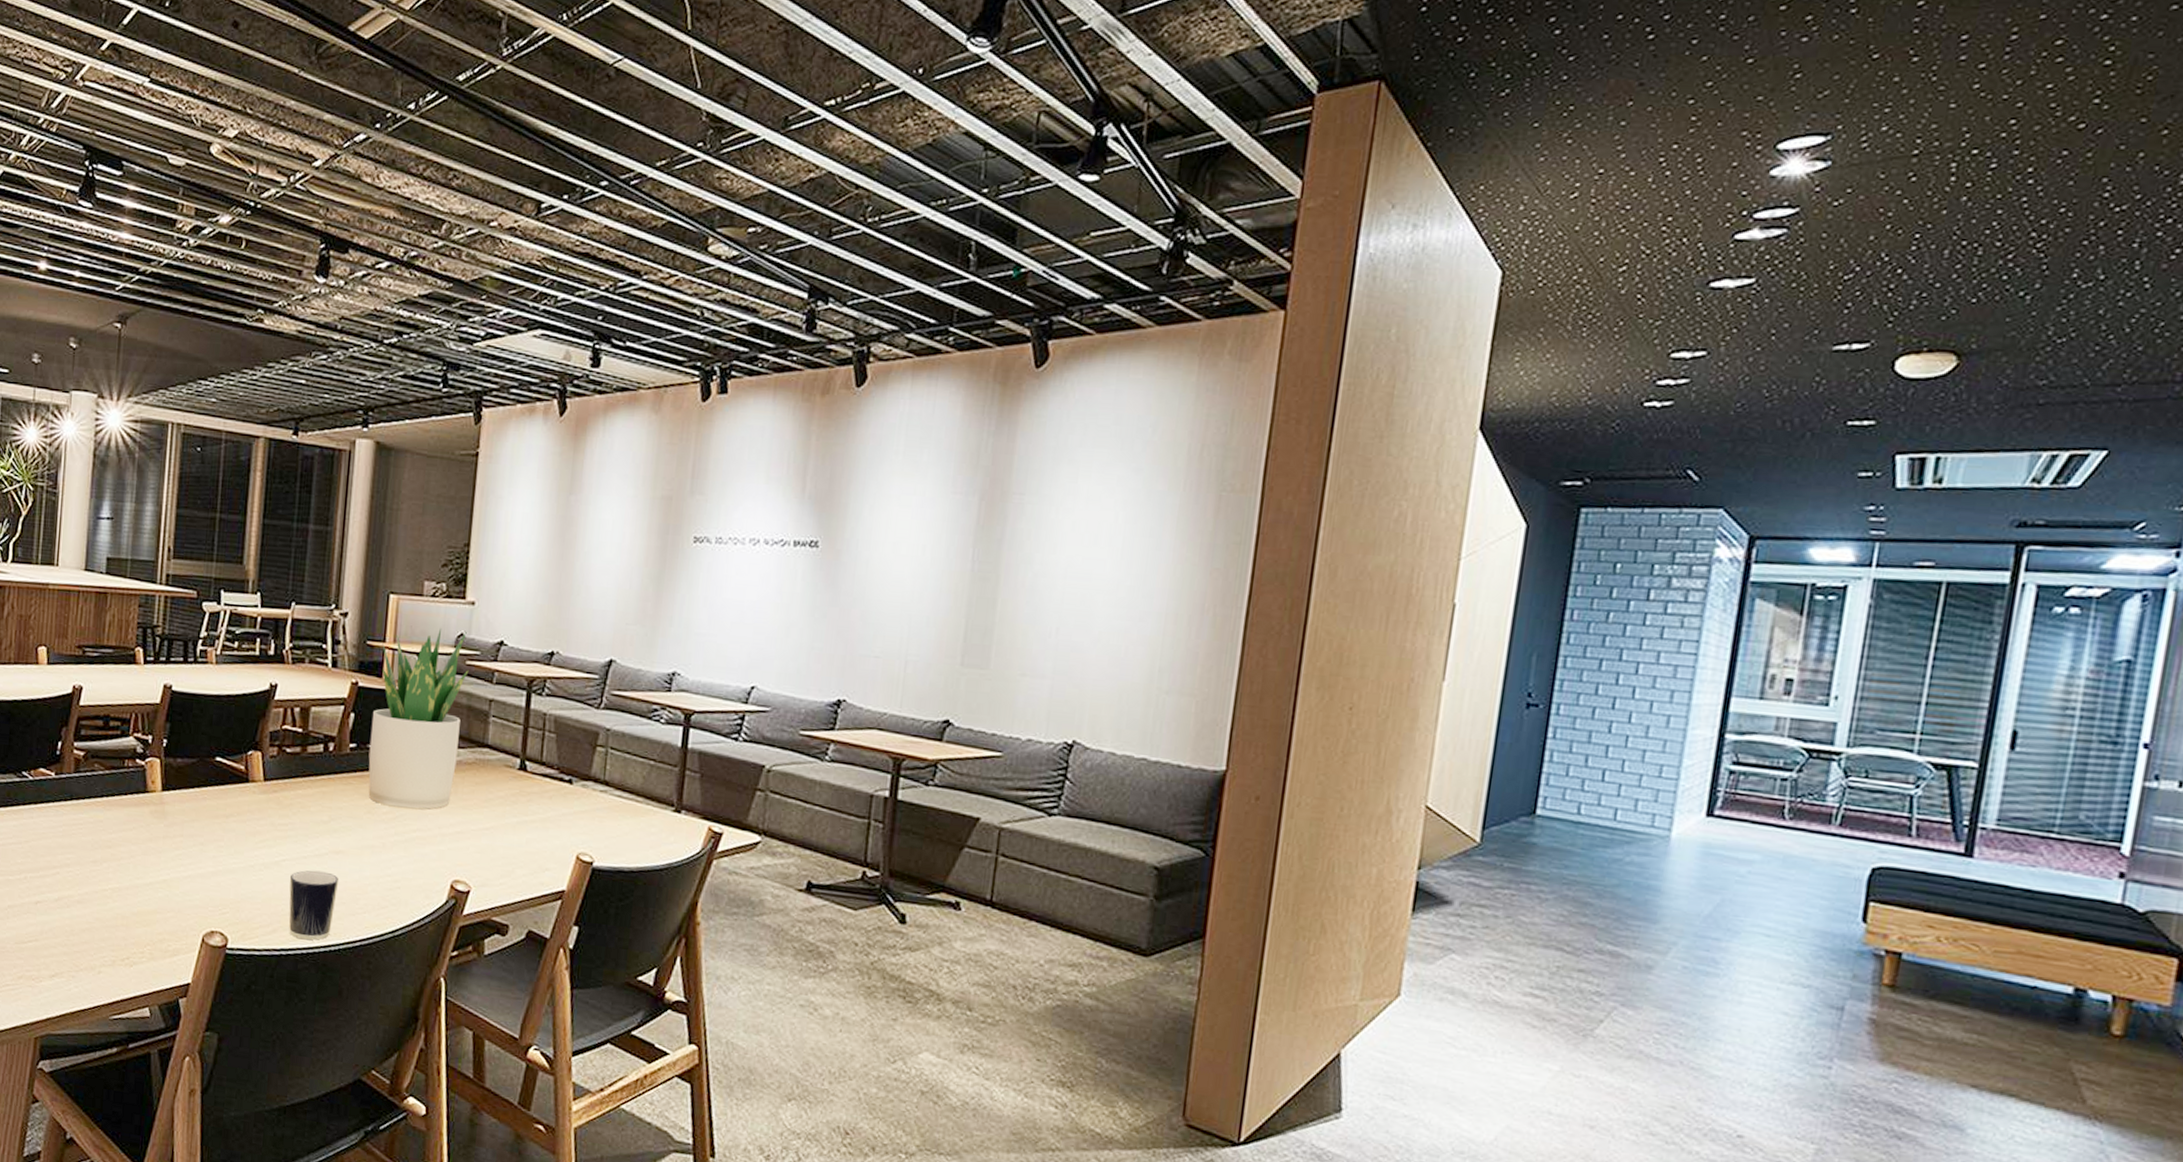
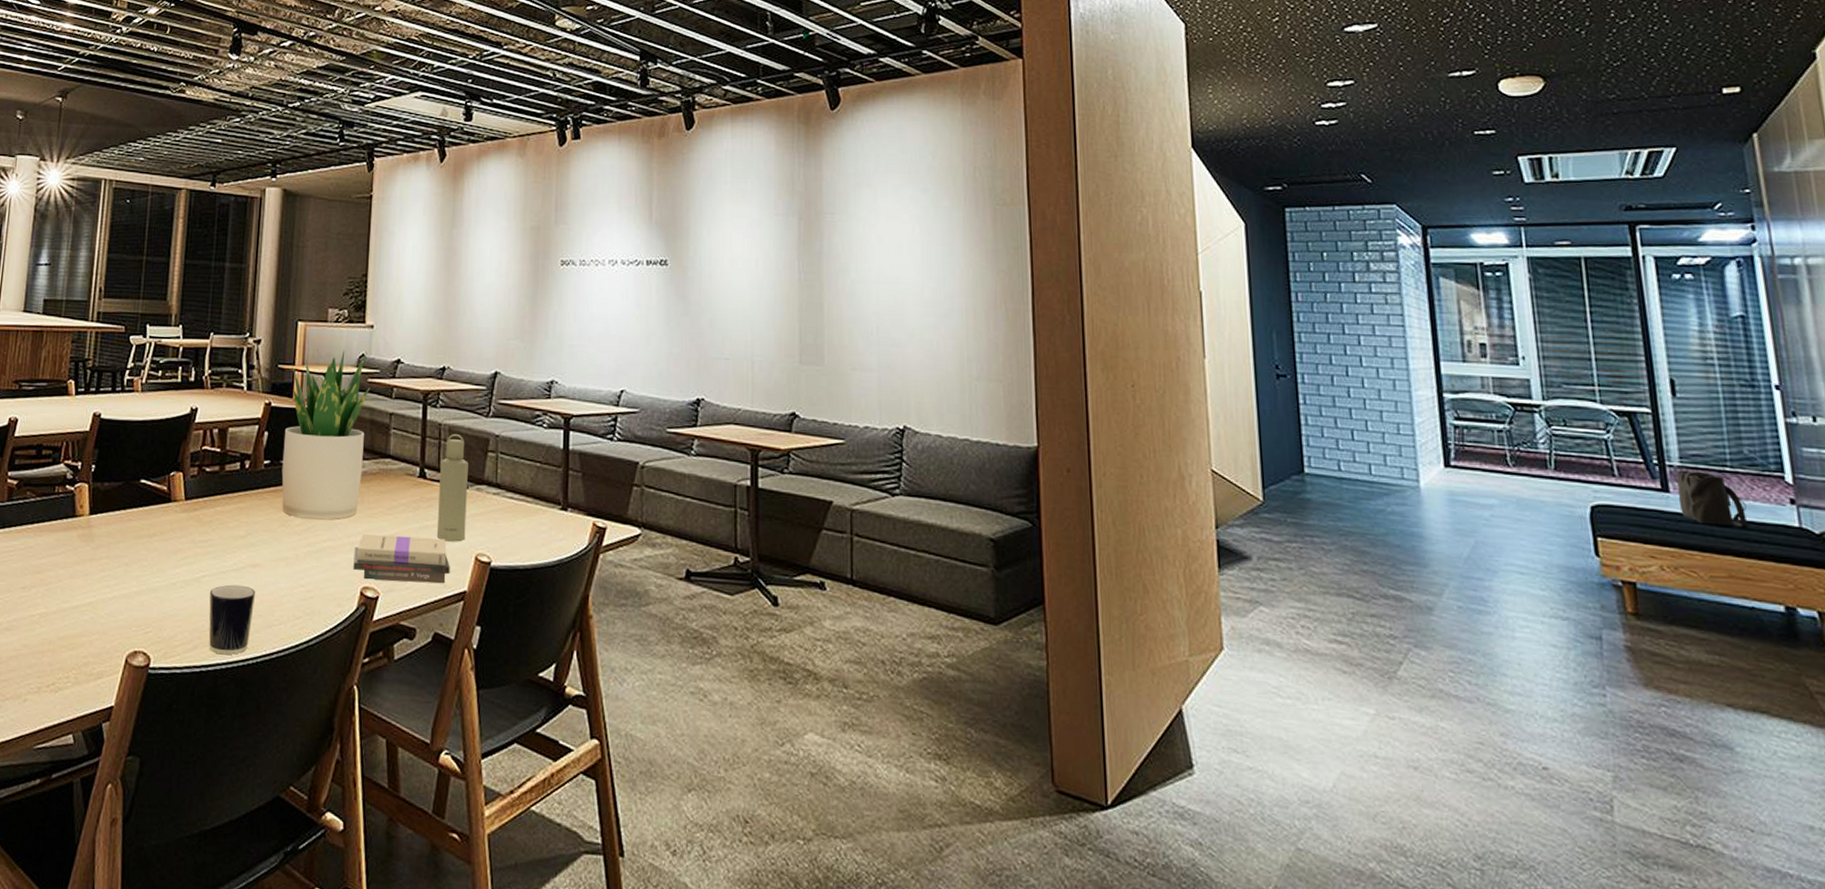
books: none [444,826,549,882] -> present [353,534,450,584]
bottle: none [536,725,574,840] -> present [437,434,468,542]
tote bag: none [1980,833,2063,902] -> present [1676,470,1749,529]

